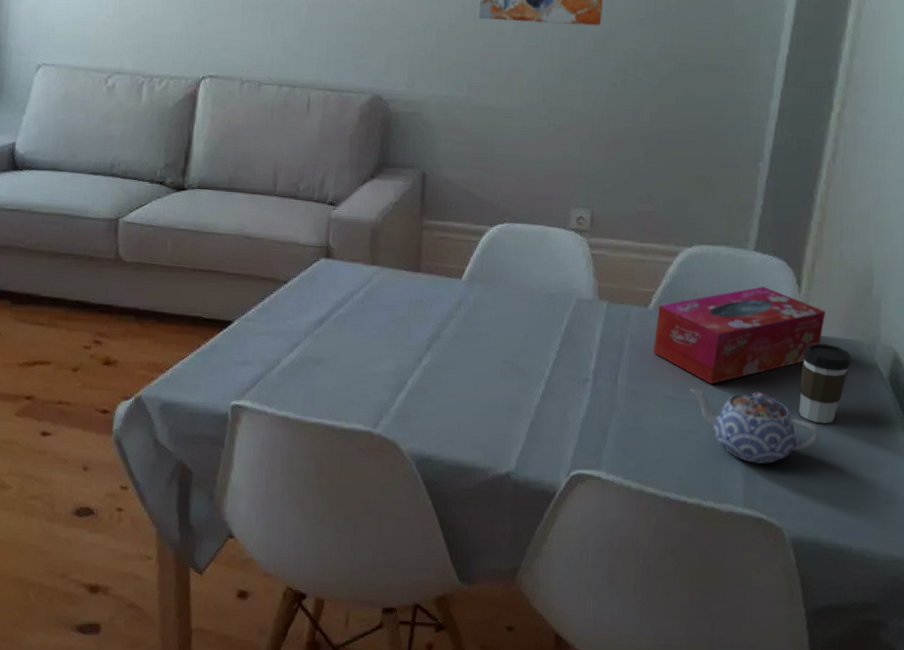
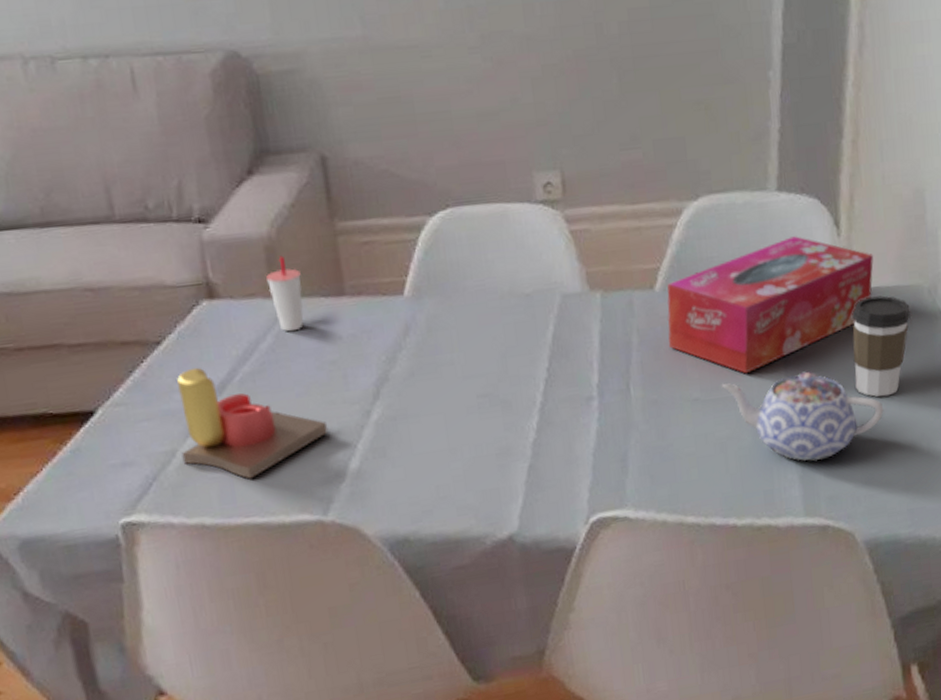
candle: none [283,304,390,391] -> present [177,367,329,479]
cup: none [368,236,393,291] -> present [266,255,304,332]

